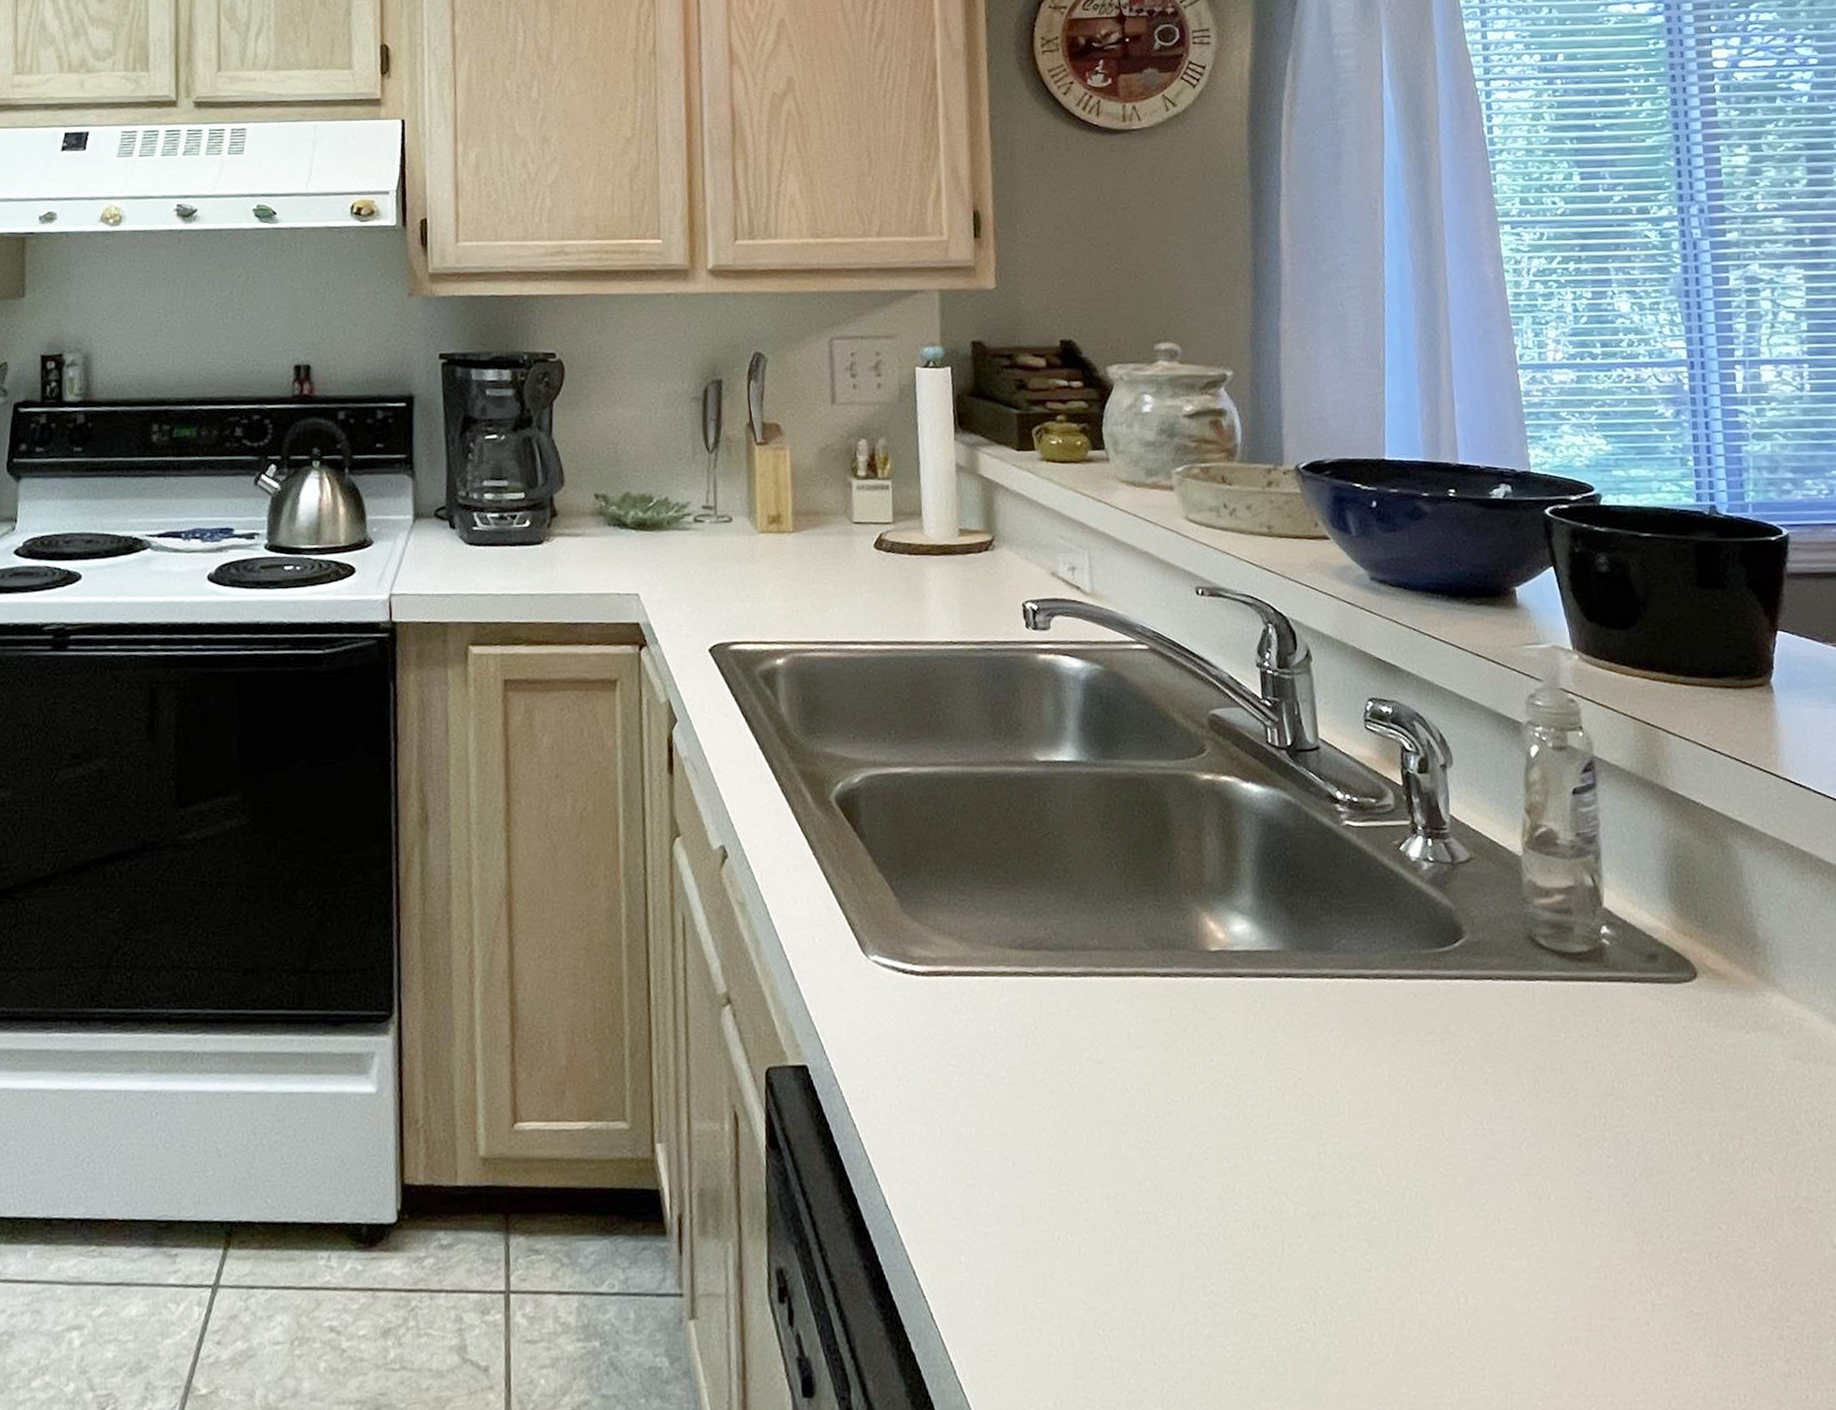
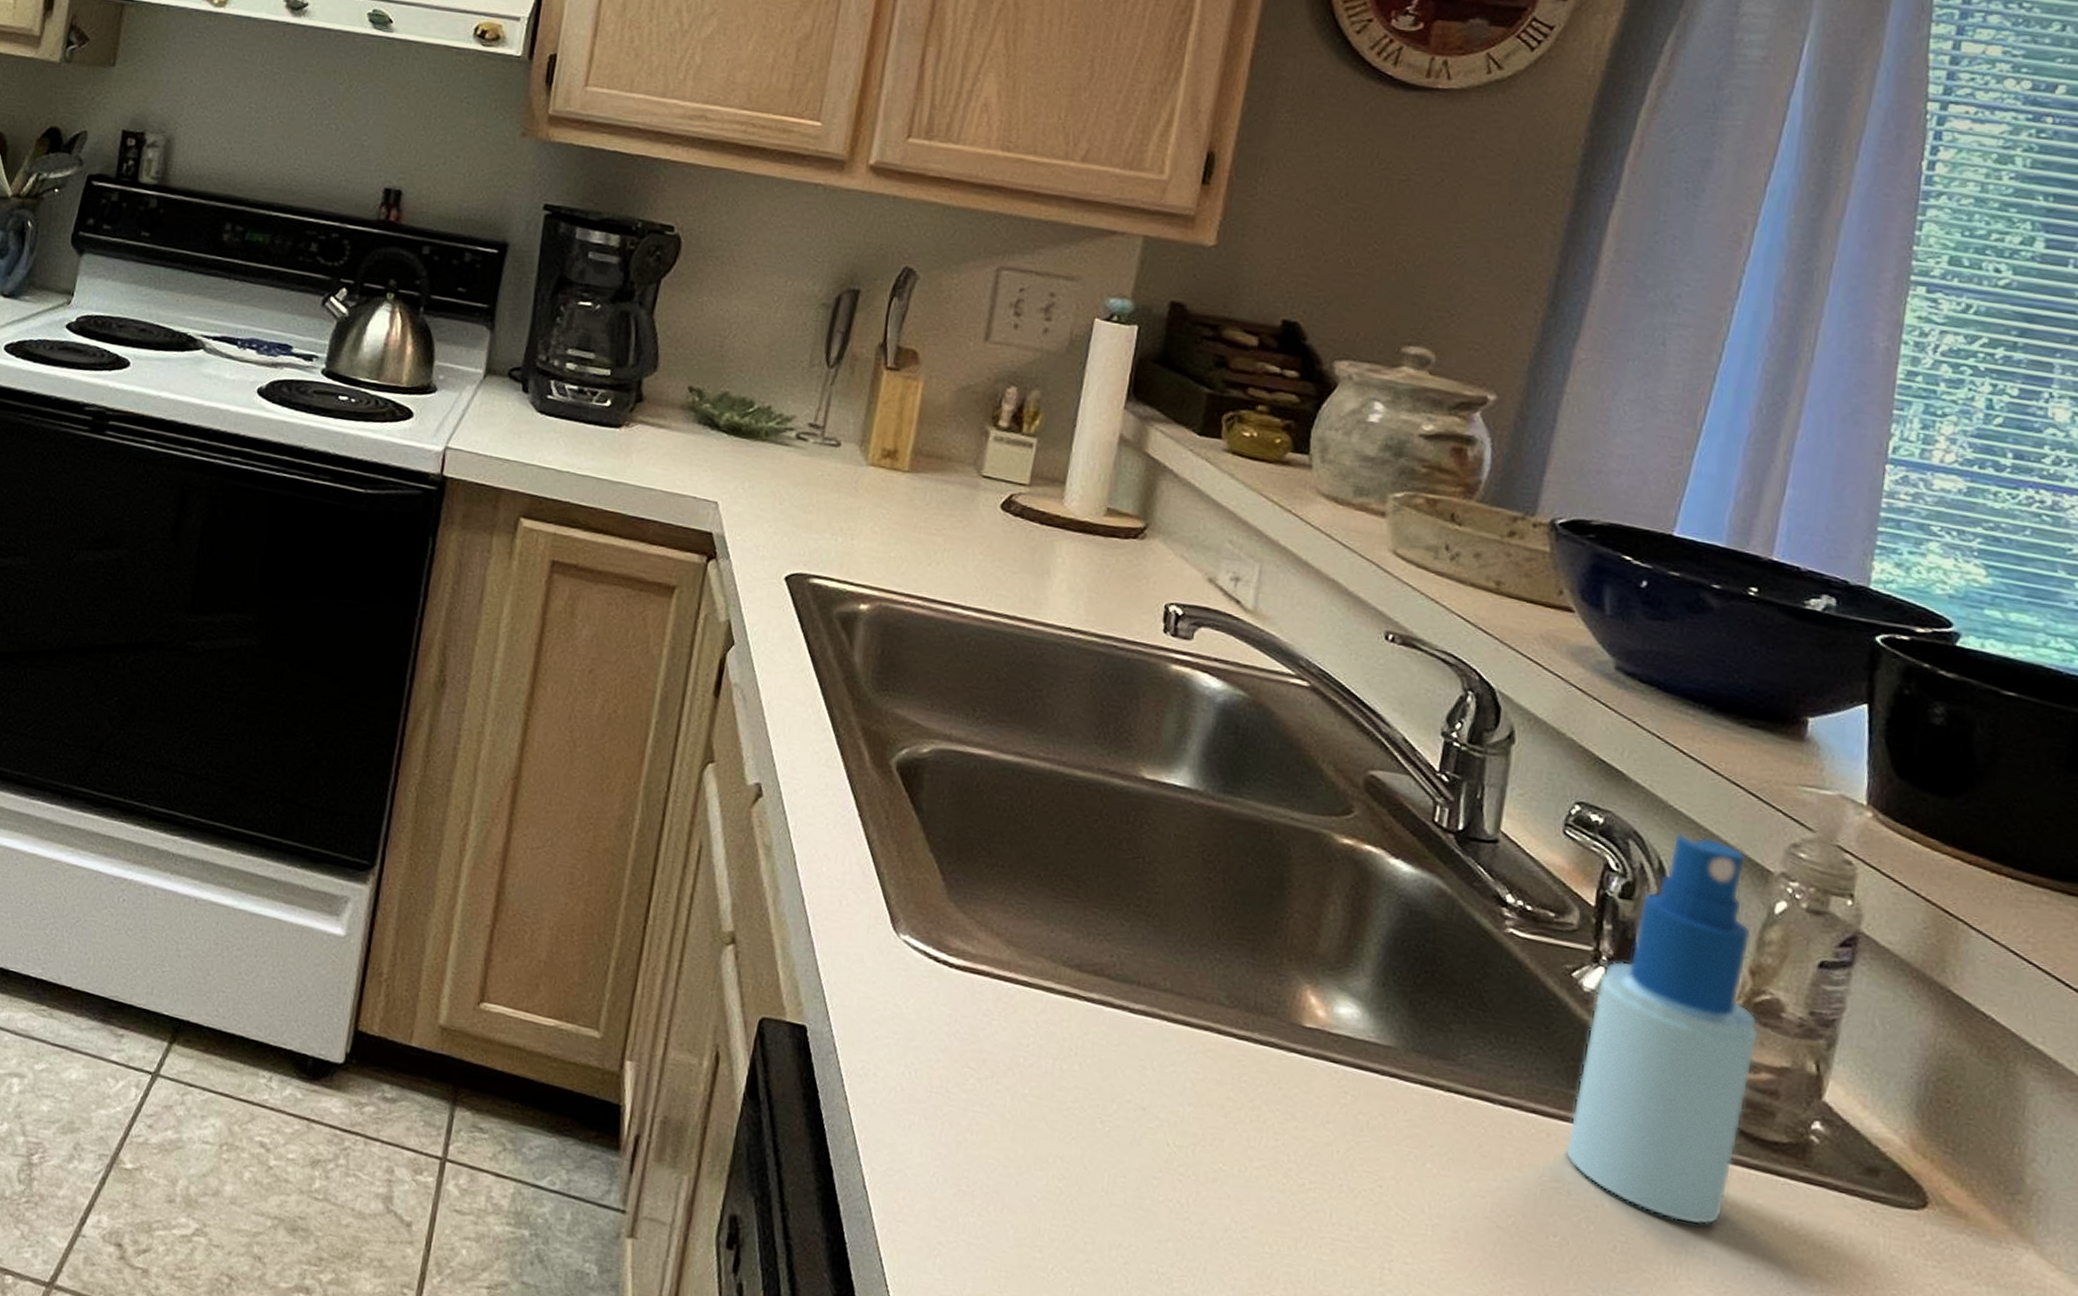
spray bottle: none [1420,705,1557,1043] -> present [1565,833,1759,1225]

